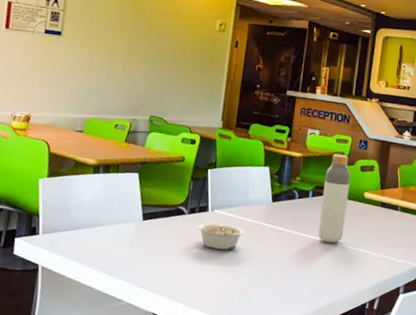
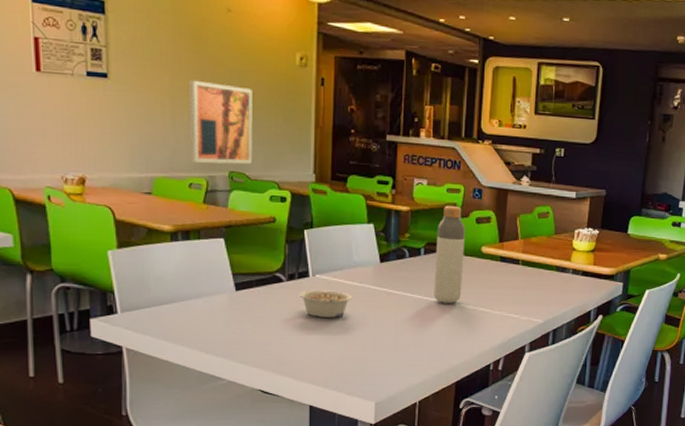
wall art: none [119,39,177,111] -> present [189,79,253,165]

